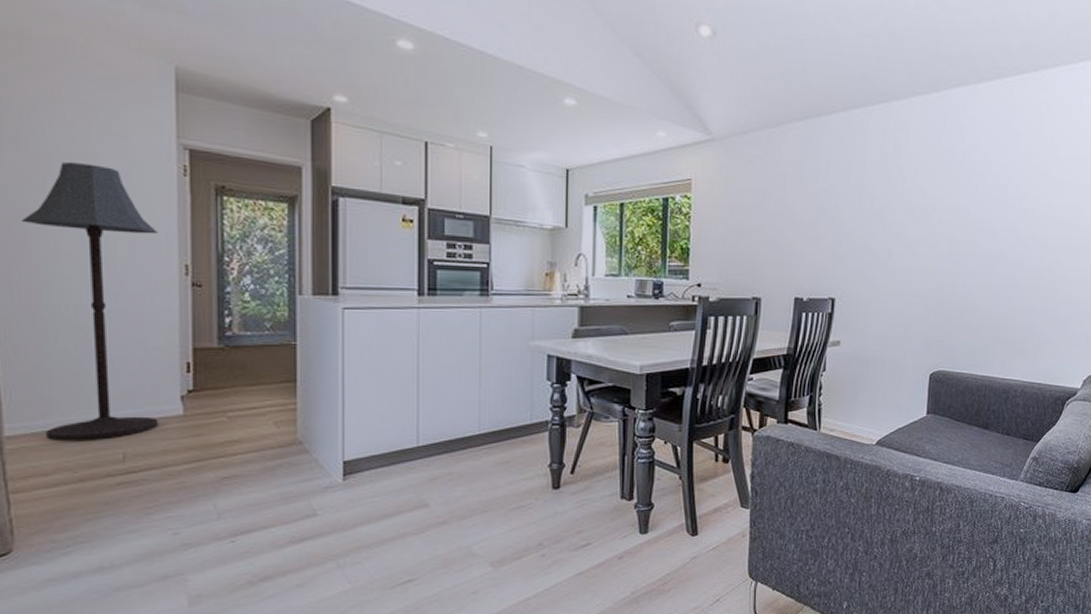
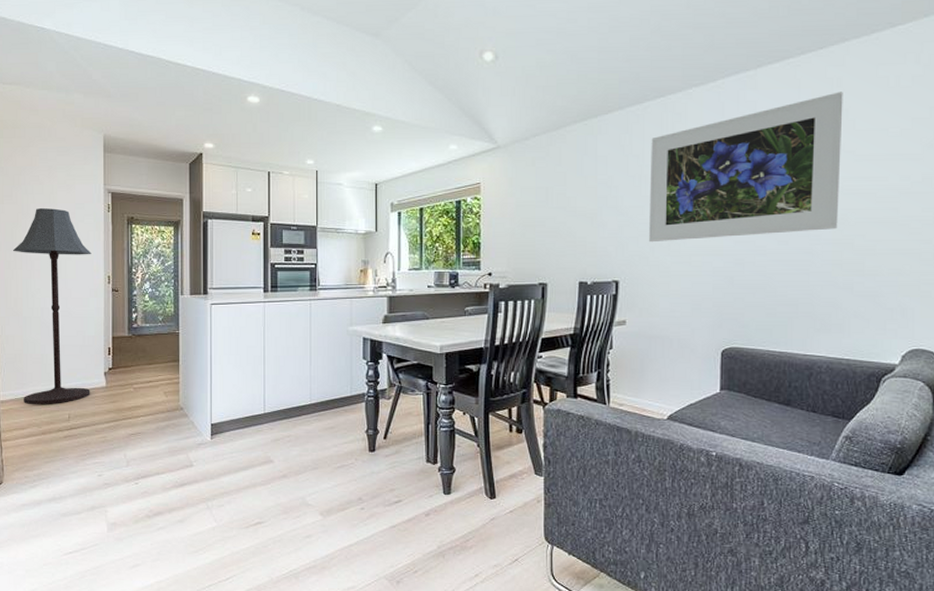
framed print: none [867,117,1051,259] -> present [649,91,843,243]

